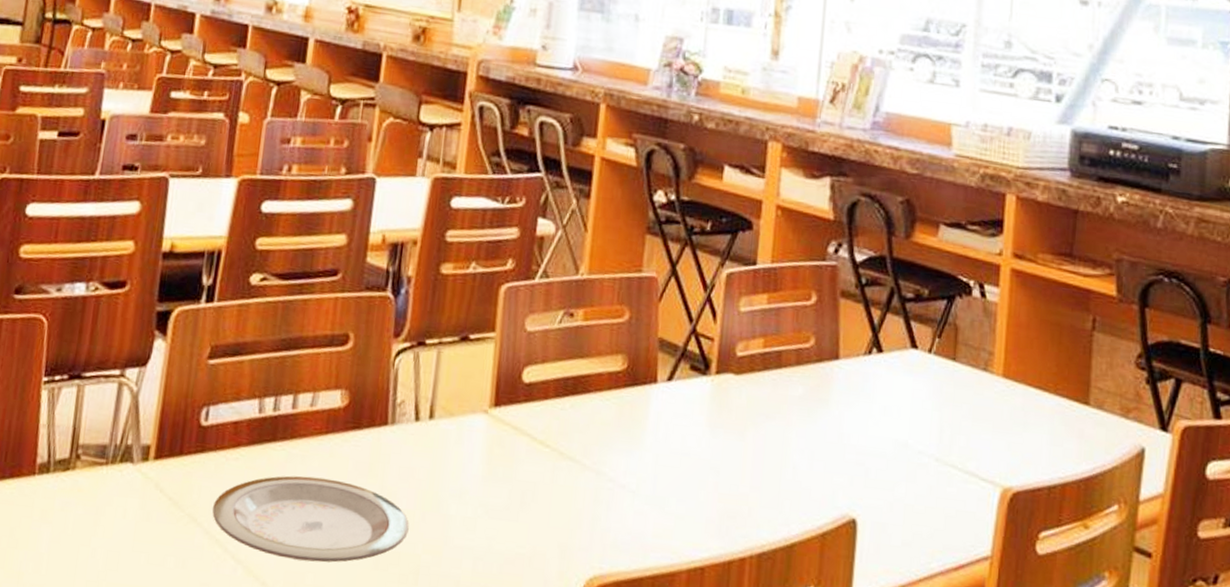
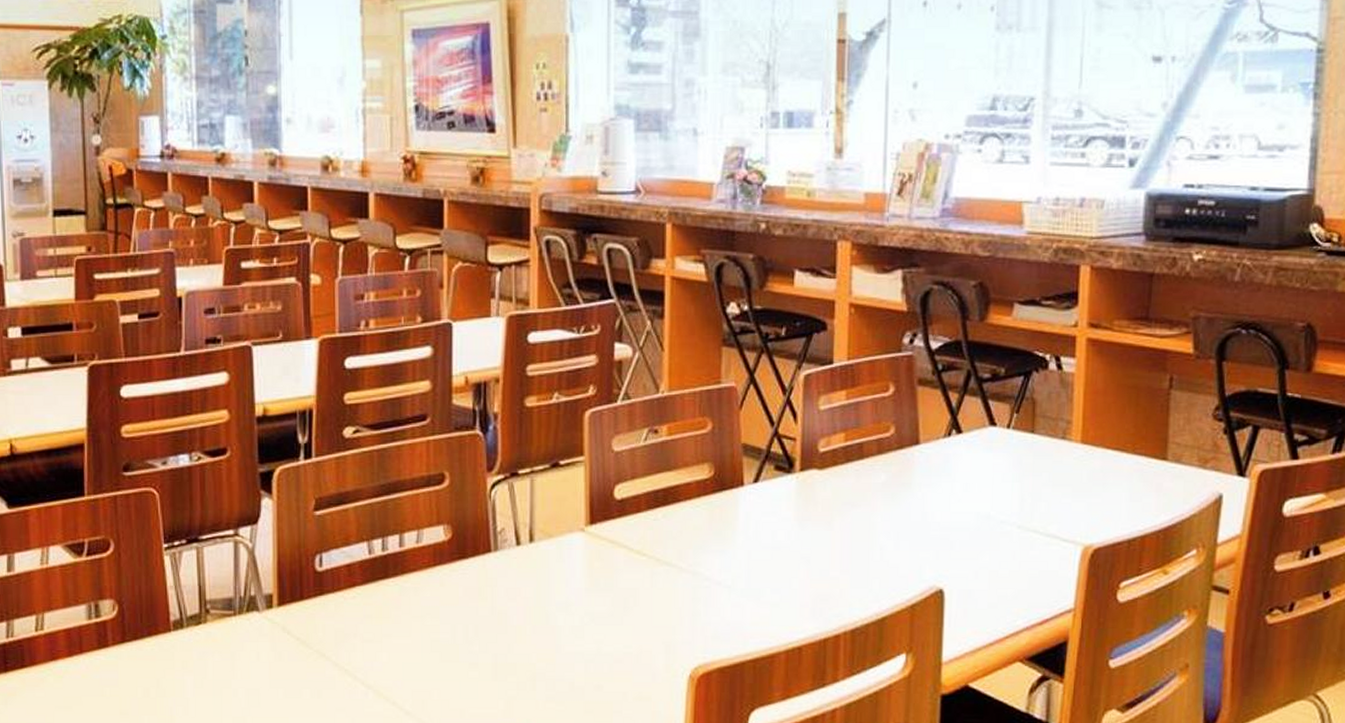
plate: present [212,475,409,563] -> none [337,606,522,680]

